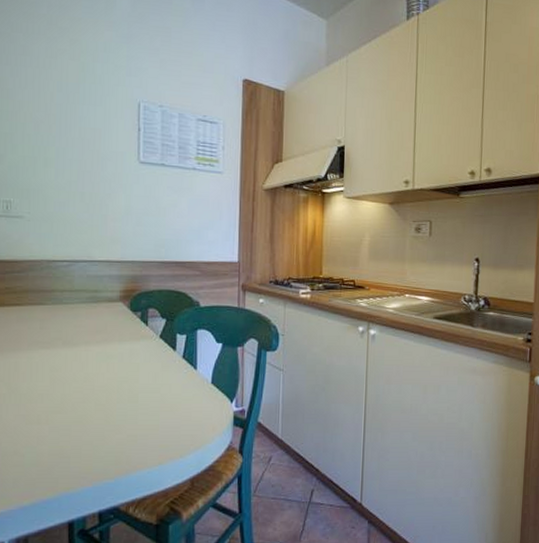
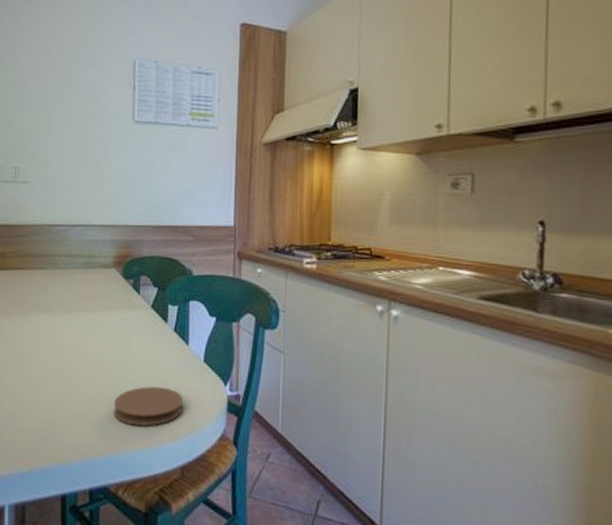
coaster: none [122,409,193,447] -> present [113,386,184,426]

